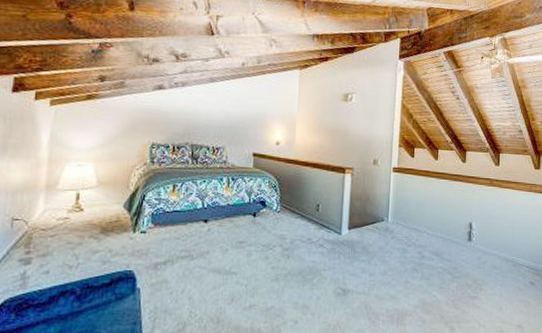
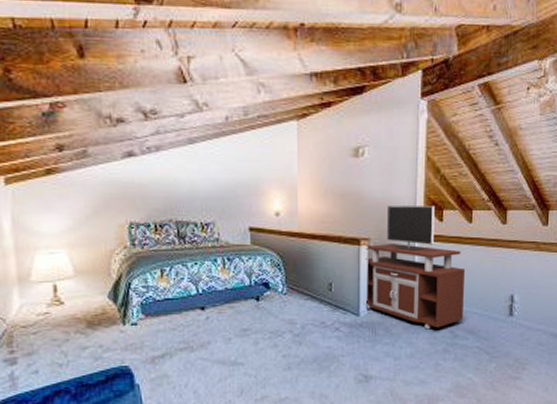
tv stand: none [347,142,431,250] -> present [365,206,465,330]

